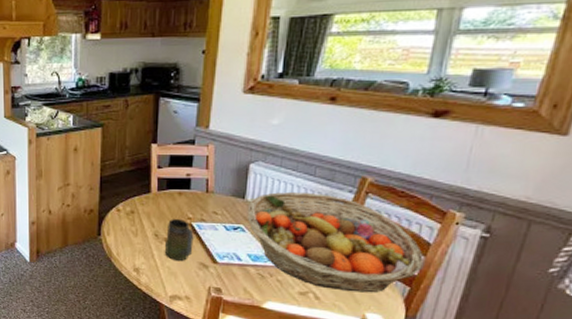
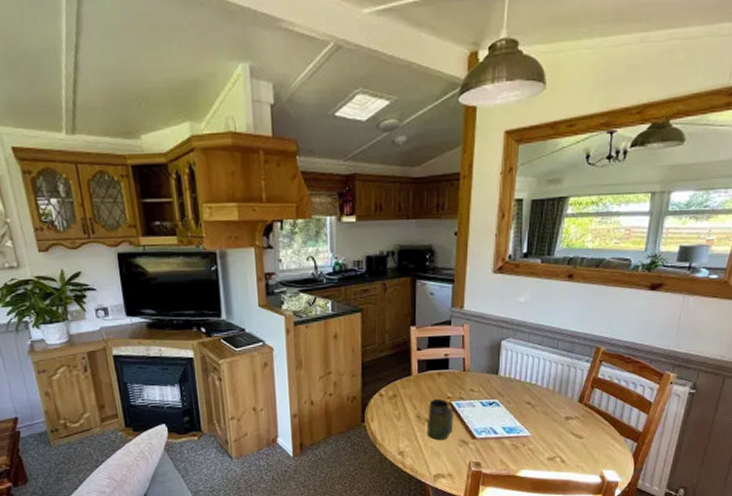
fruit basket: present [247,191,424,293] -> none [500,364,647,452]

